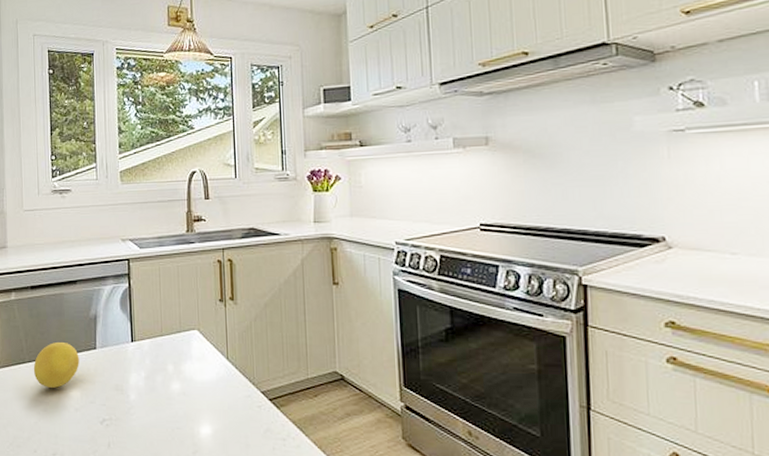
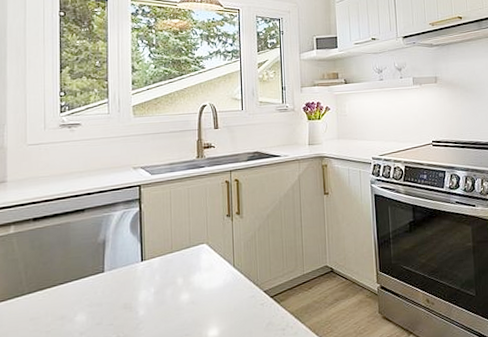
lemon: present [33,341,79,388] -> none [33,269,86,316]

